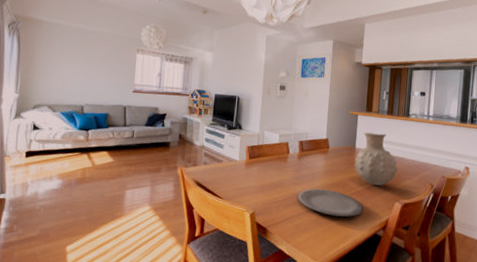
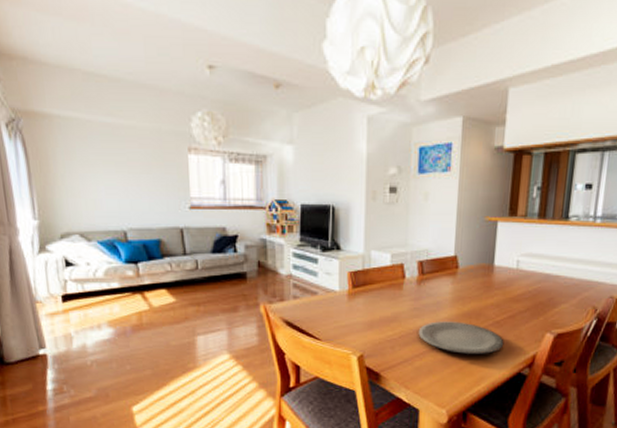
vase: present [354,132,398,186] -> none [492,245,550,313]

